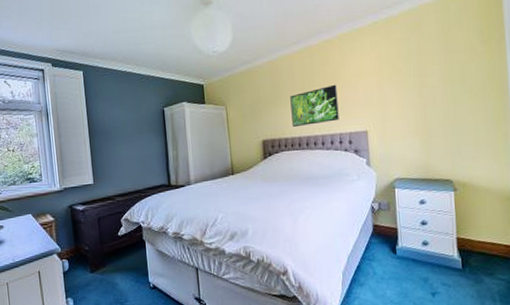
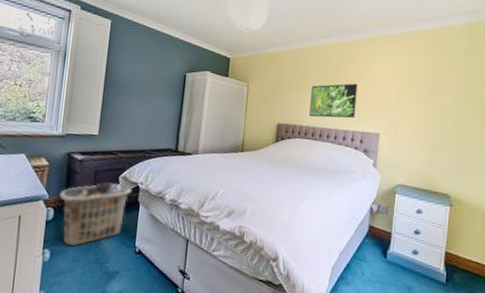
clothes hamper: none [70,223,136,291] -> present [59,181,132,246]

